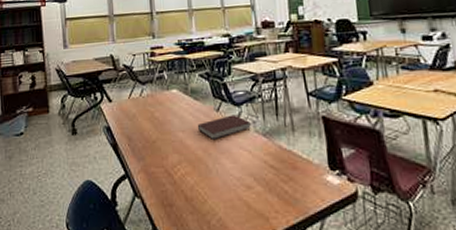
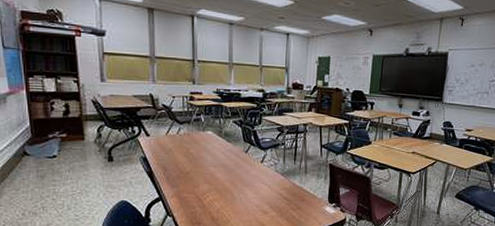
notebook: present [197,114,251,139] -> none [227,156,273,175]

